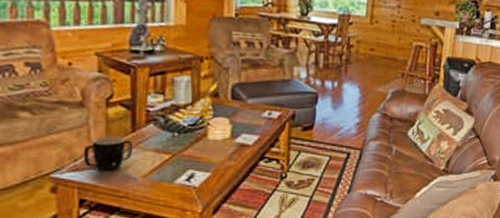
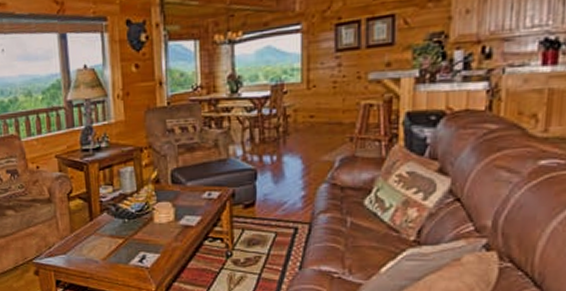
mug: present [83,136,132,171] -> none [54,225,92,256]

